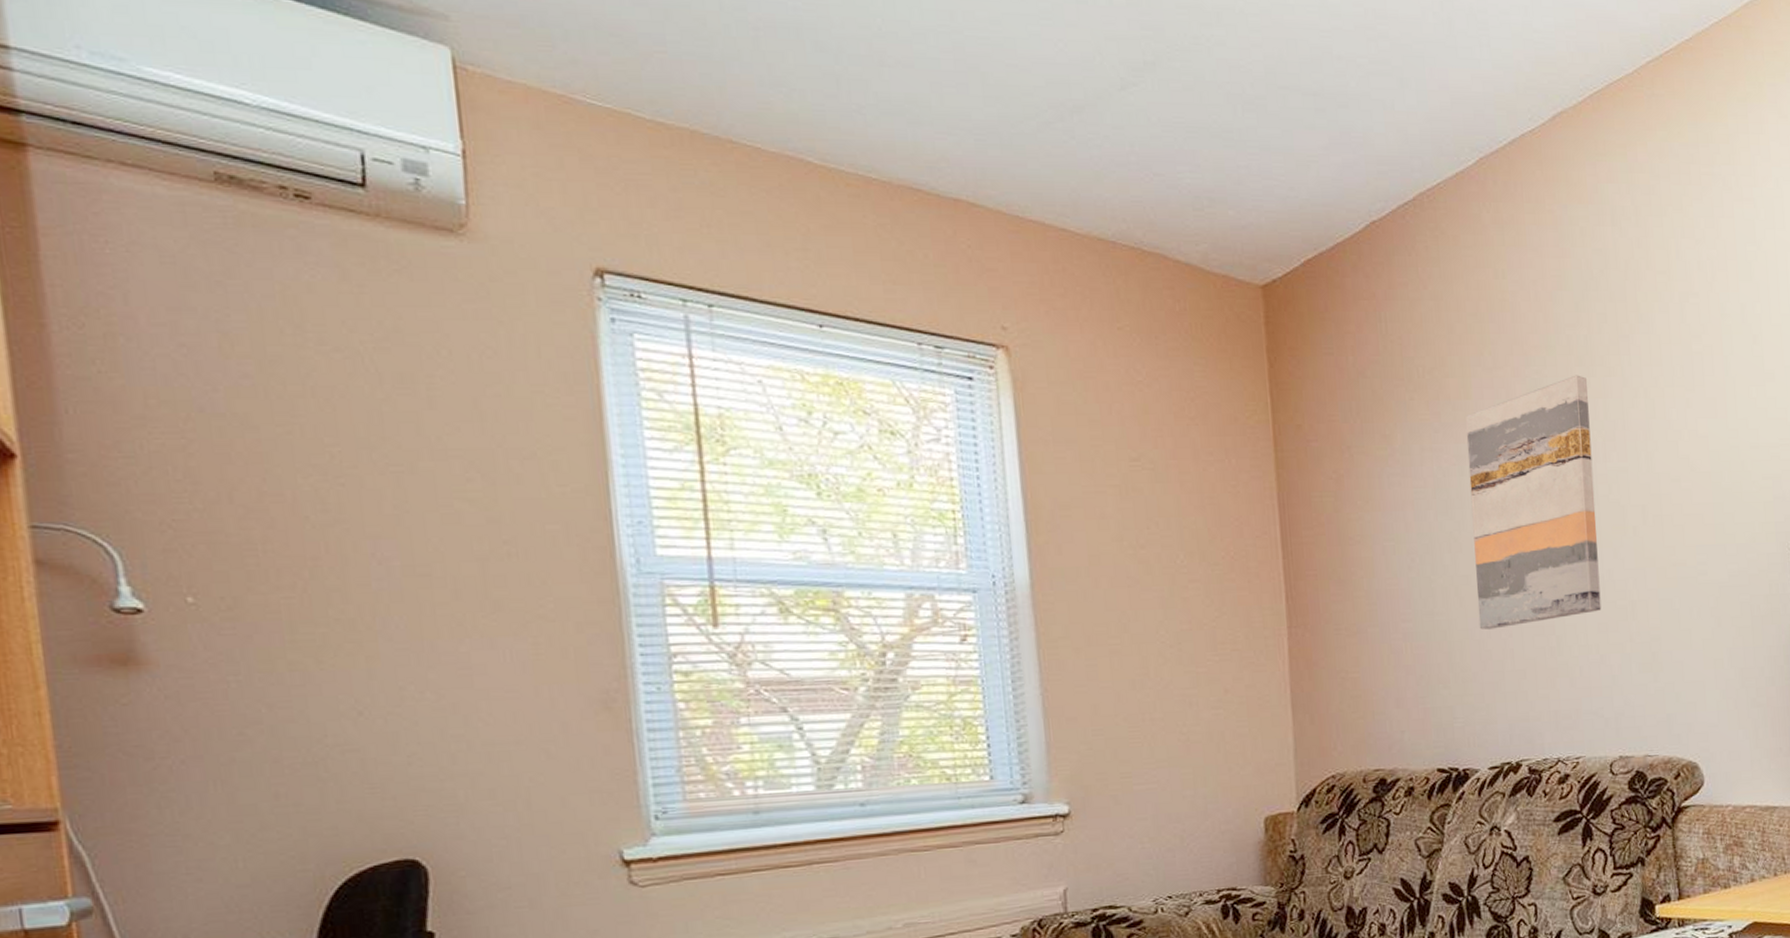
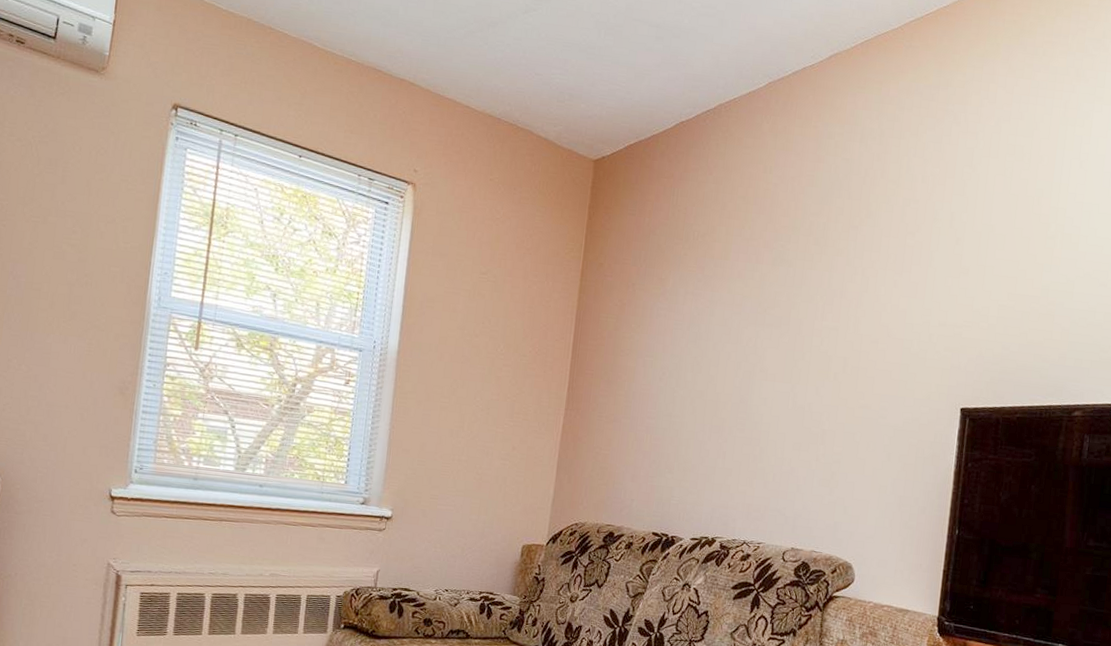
wall art: present [1465,375,1602,630] -> none [703,251,820,435]

